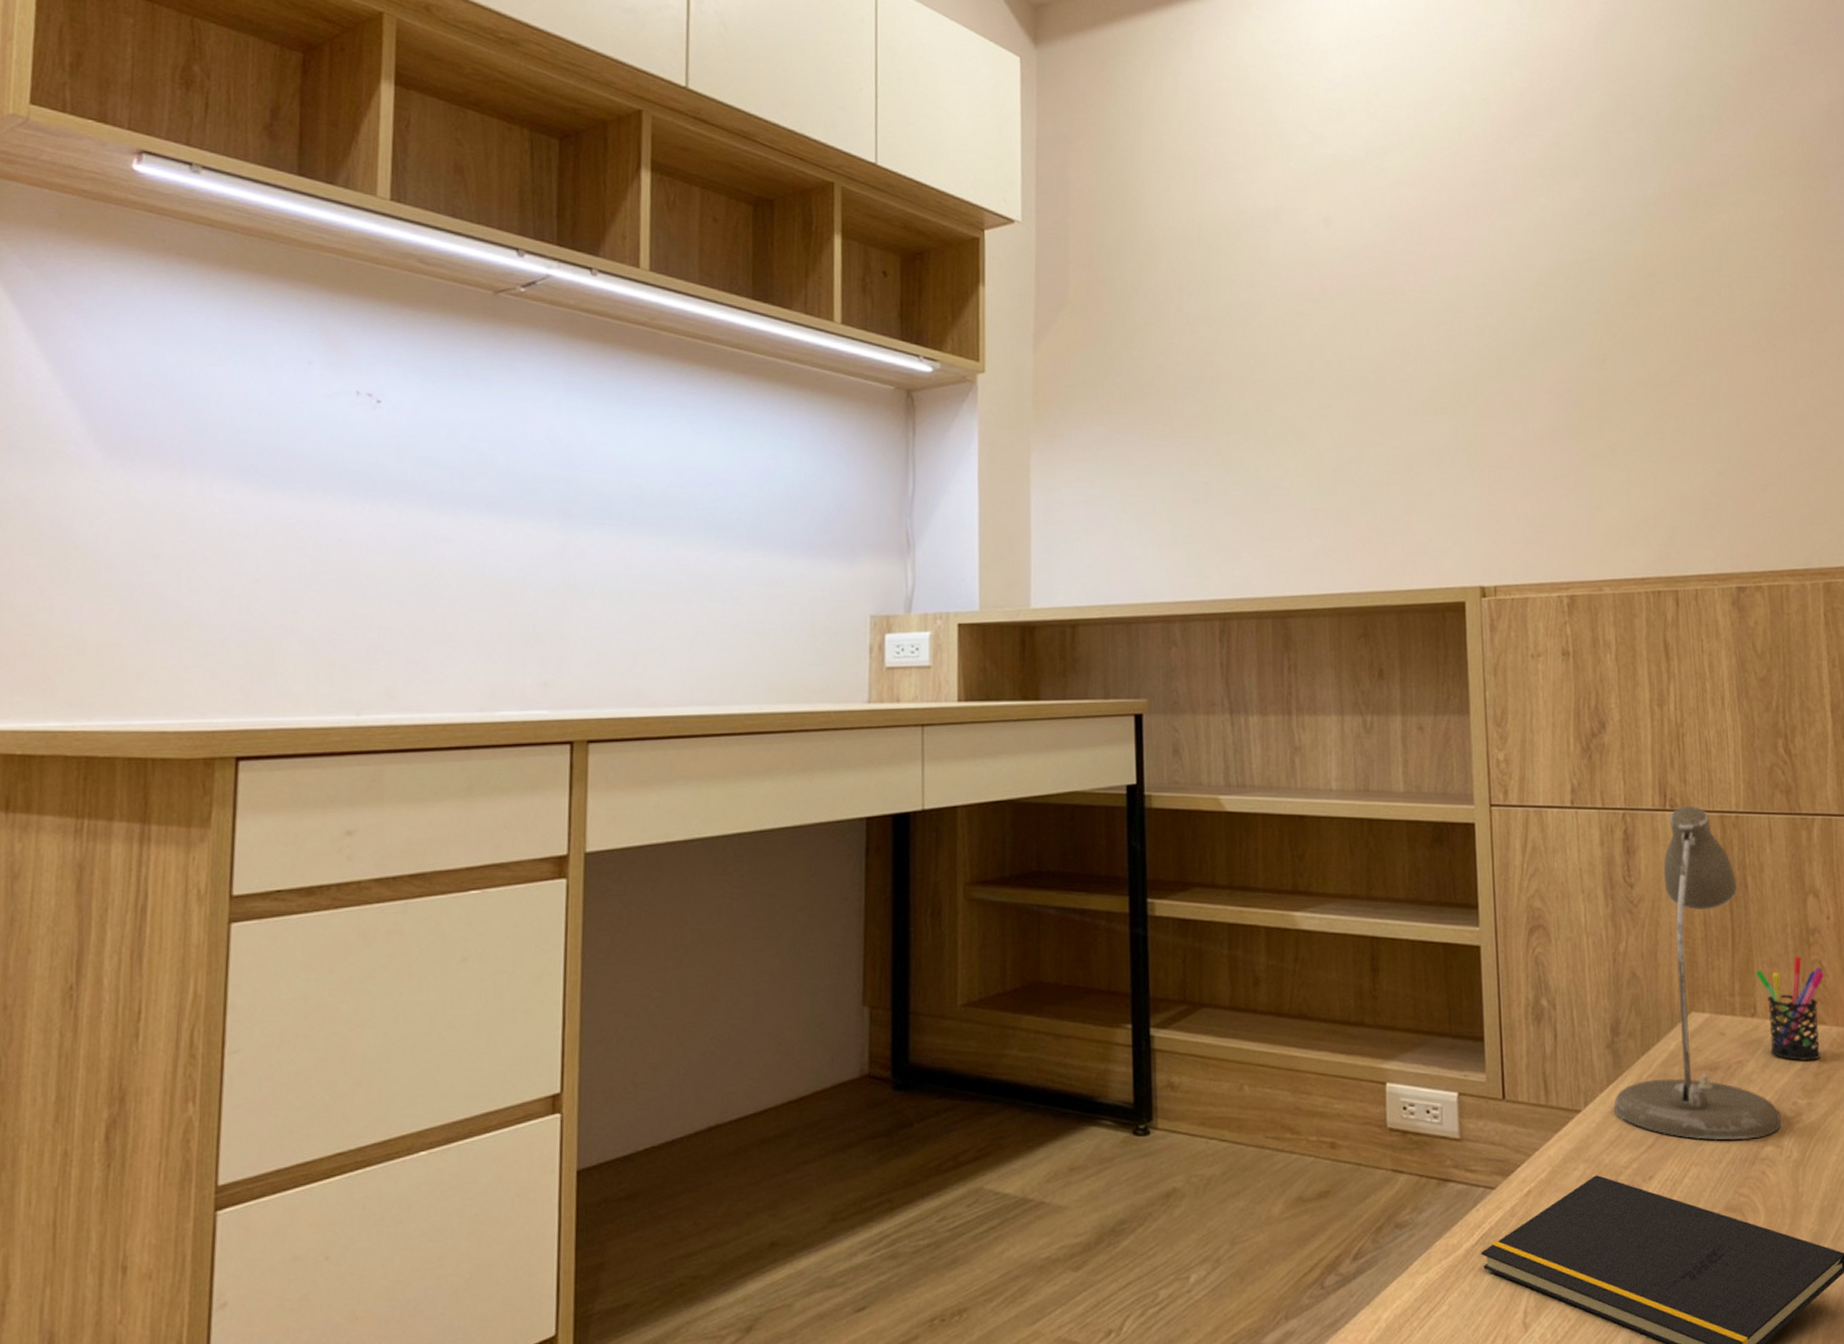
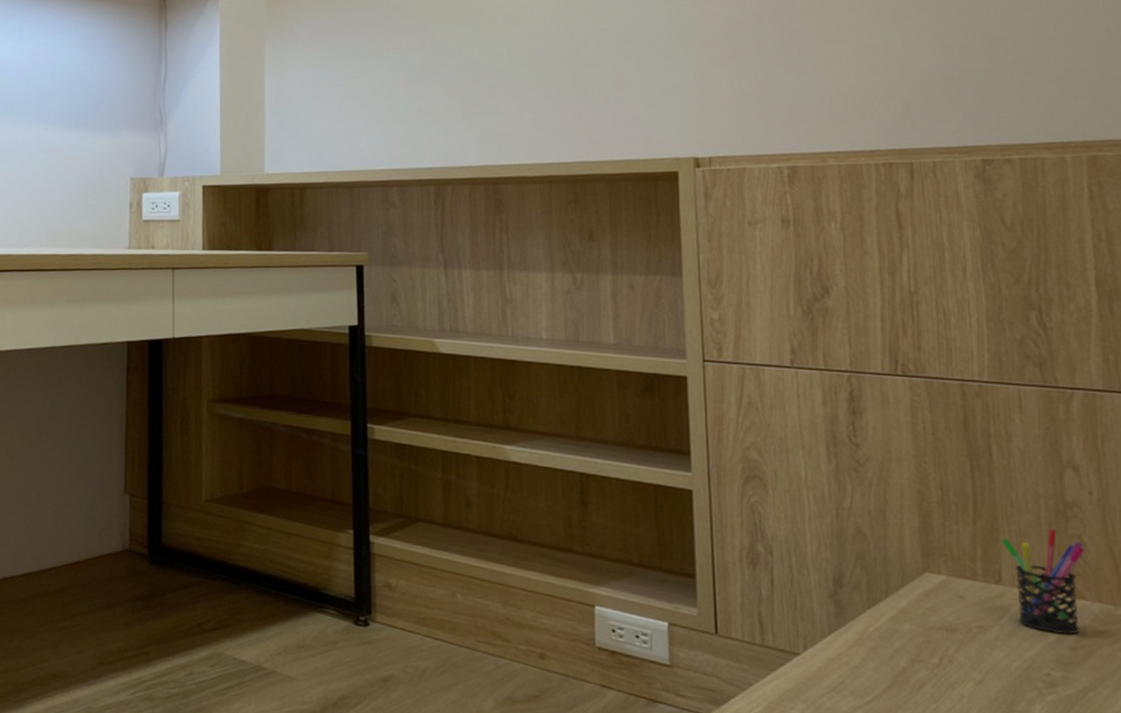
desk lamp: present [1615,805,1781,1141] -> none [837,372,1030,704]

